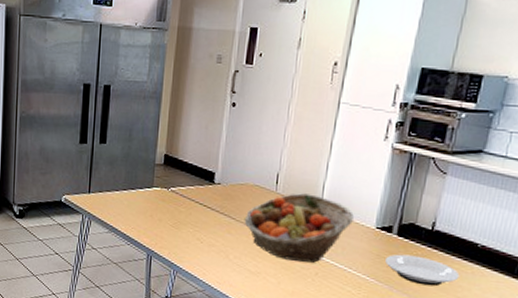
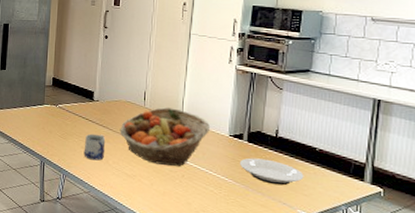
mug: none [199,223,227,255] -> present [83,133,106,161]

